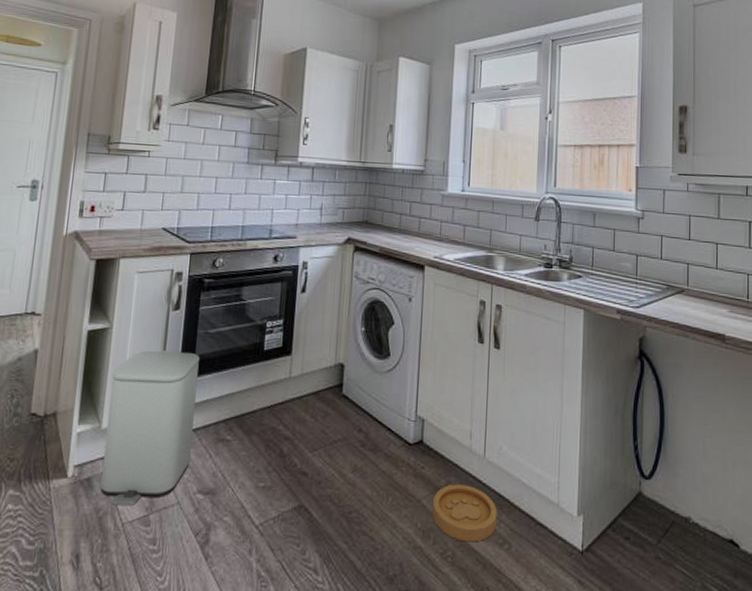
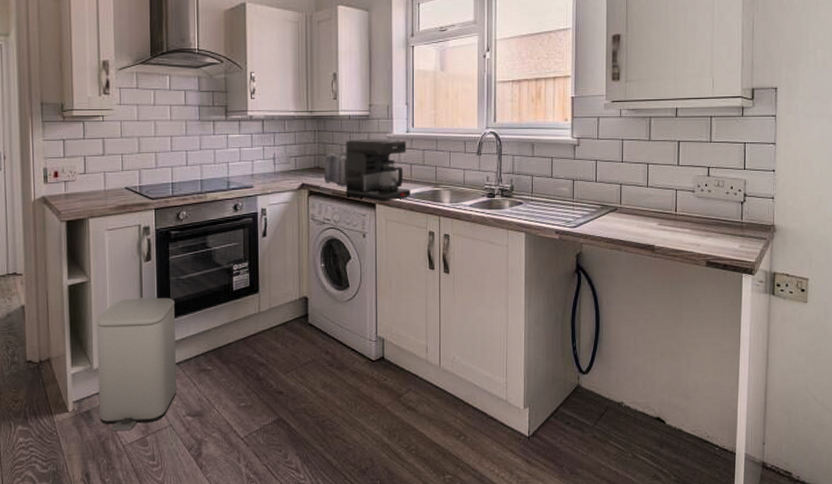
toaster: none [372,207,398,244] -> present [324,153,347,187]
coffee maker: none [393,194,463,264] -> present [345,138,411,201]
pet bowl: present [432,484,497,543] -> none [395,390,453,437]

